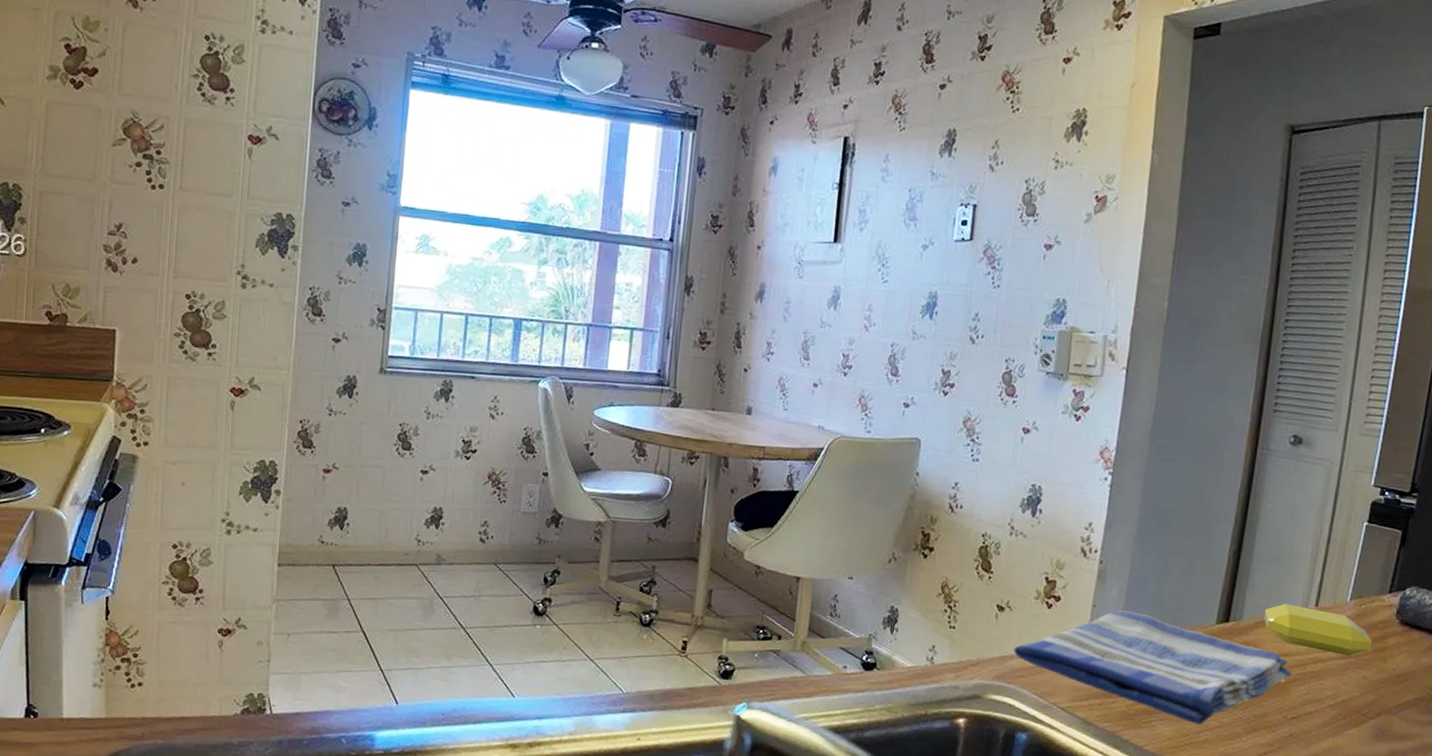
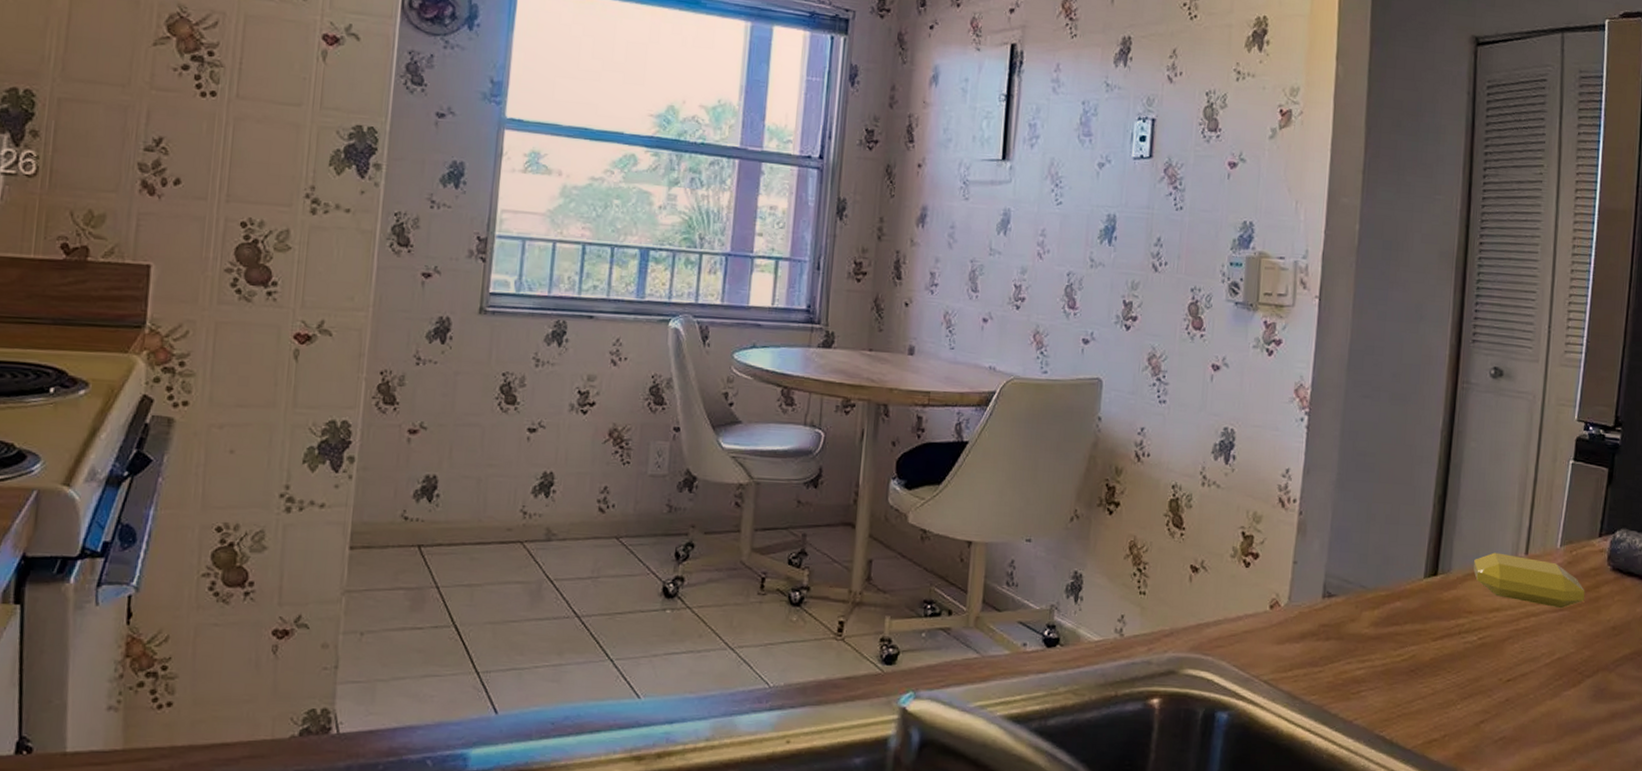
dish towel: present [1013,610,1292,724] -> none [1210,567,1505,692]

